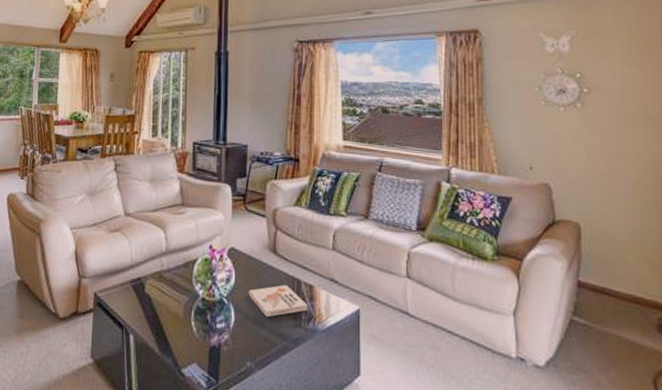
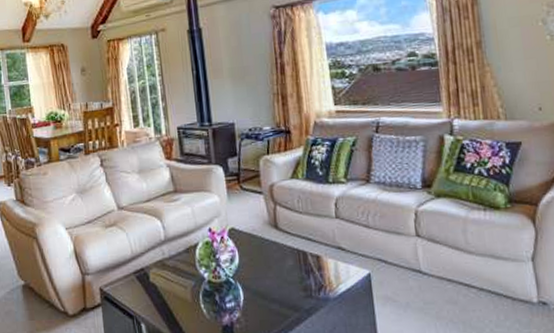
book: present [248,284,308,317] -> none [254,258,317,291]

